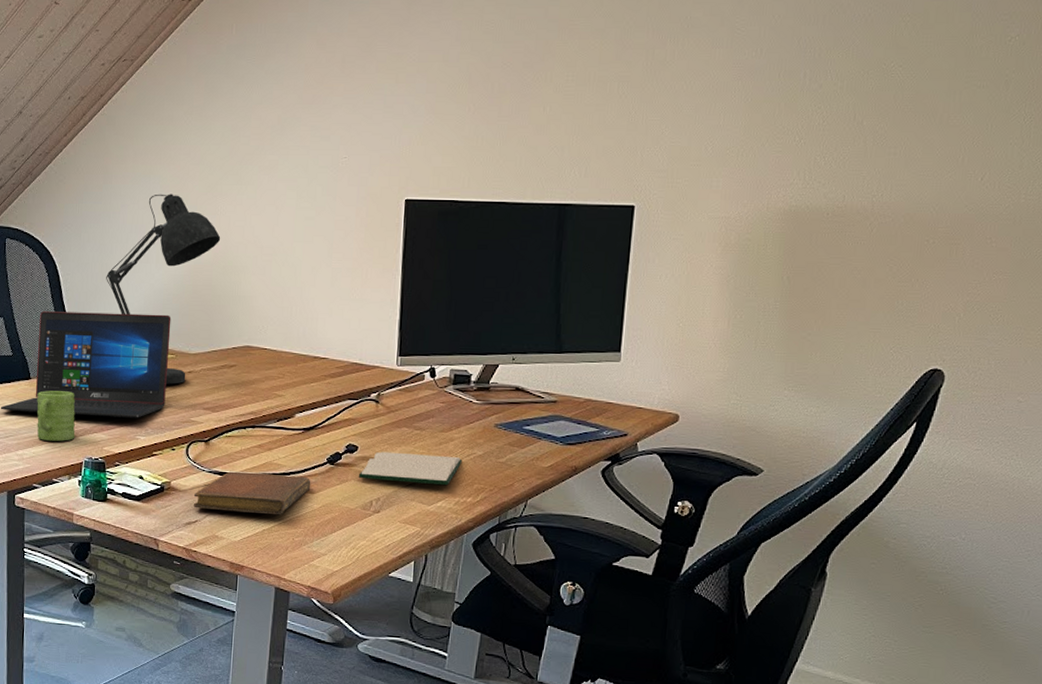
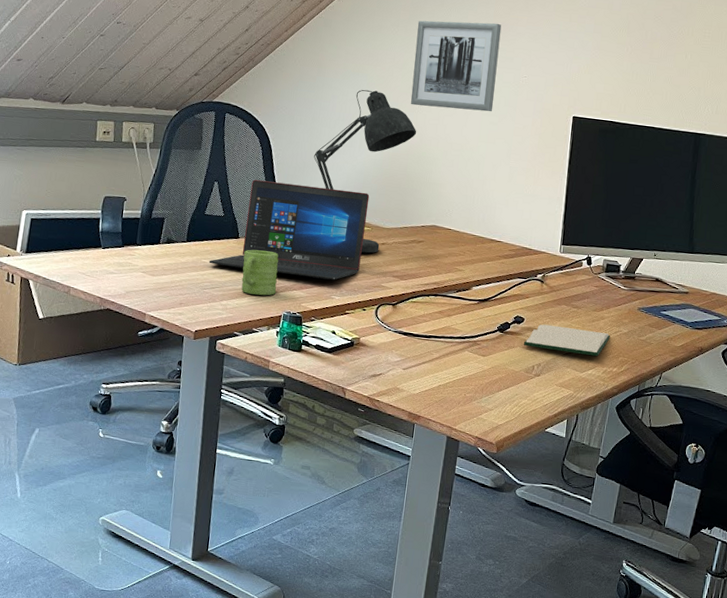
notebook: present [193,471,311,515] -> none [379,332,483,373]
wall art: none [211,96,314,207] -> present [410,20,502,112]

